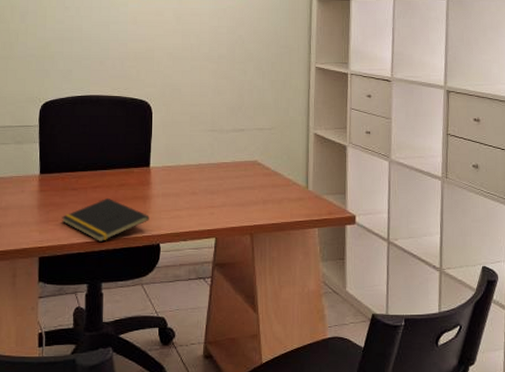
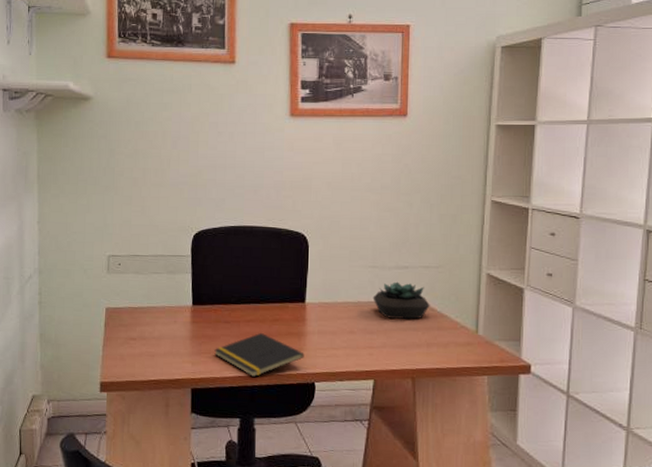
succulent plant: none [212,144,265,178] -> present [373,281,430,319]

